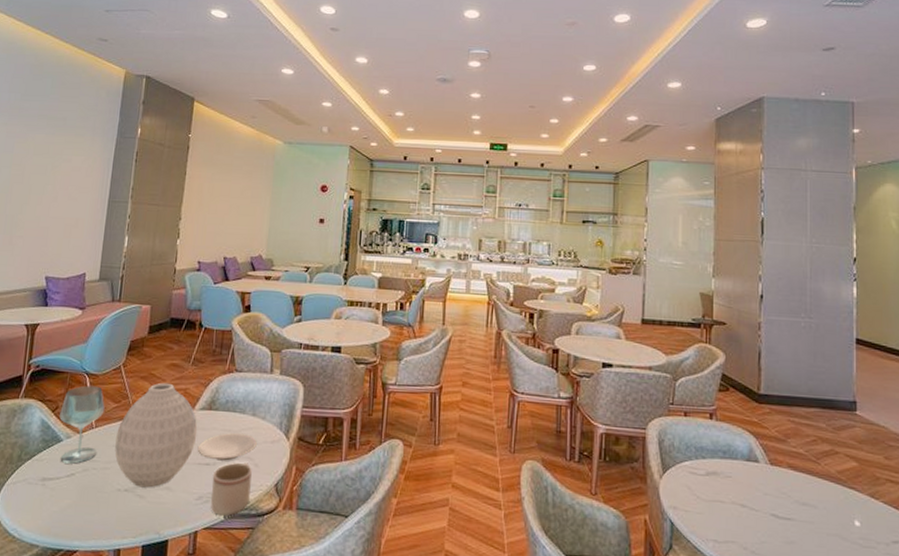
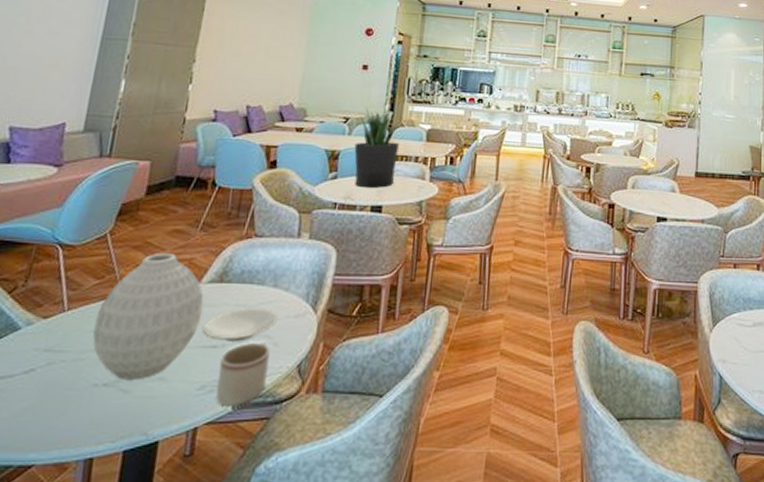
wine glass: present [59,385,105,464] -> none [16,259,83,357]
planter: none [315,258,354,331] -> present [354,108,400,188]

